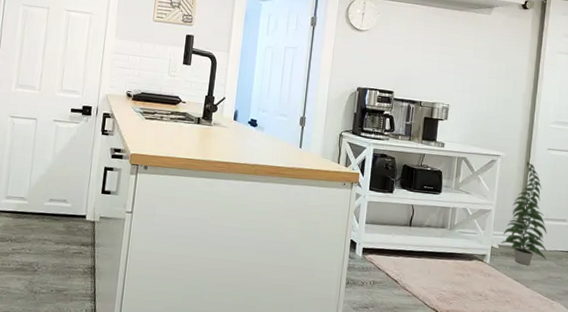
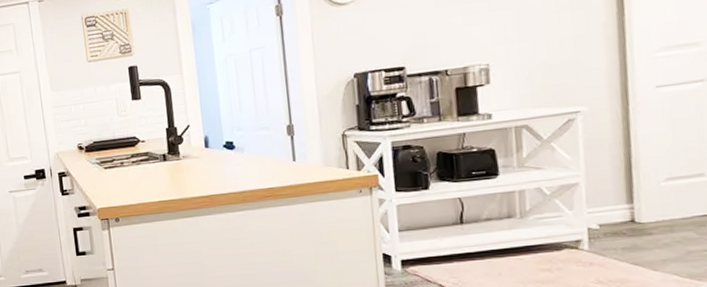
plant: present [501,162,547,266] -> none [602,110,680,243]

